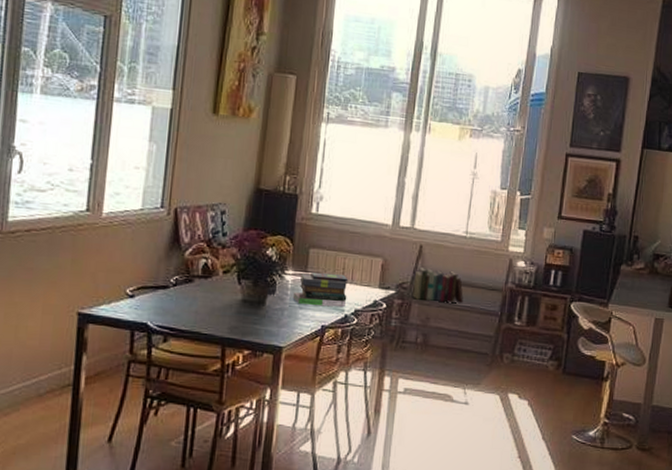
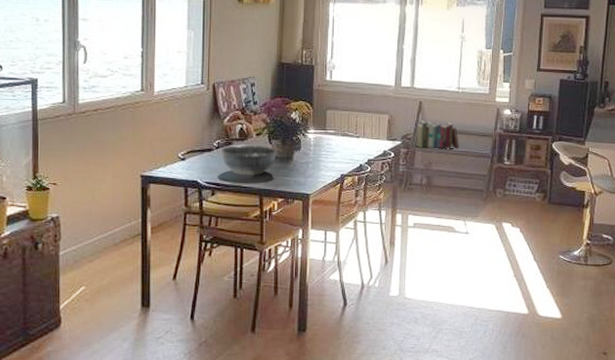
bowl: none [179,283,246,321] -> present [221,144,277,175]
books: present [292,271,349,307] -> none [315,129,361,158]

